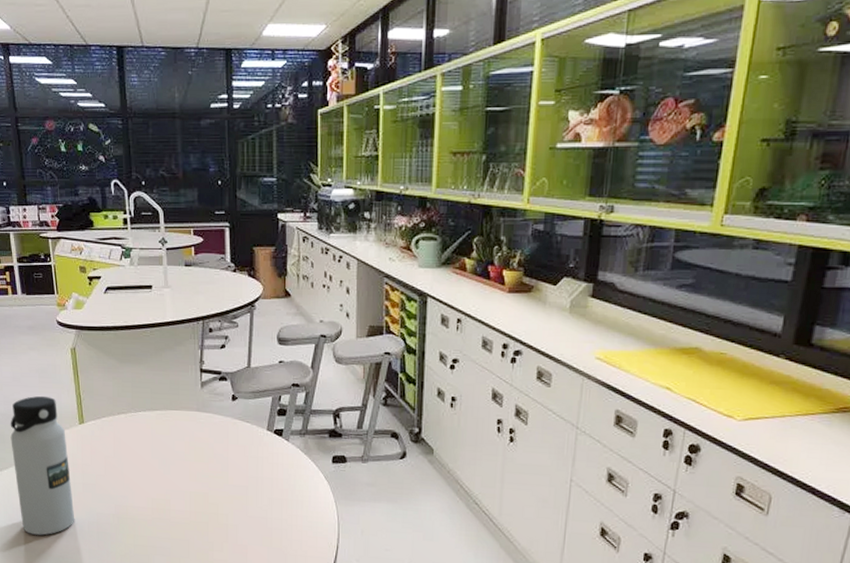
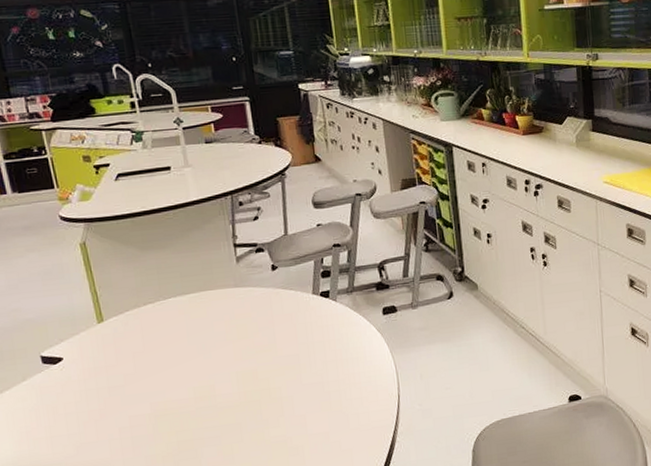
water bottle: present [10,395,74,536] -> none [9,299,102,458]

